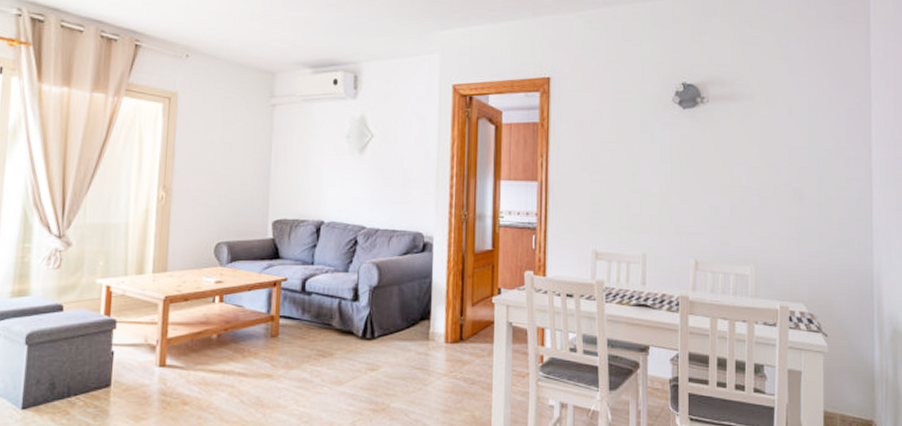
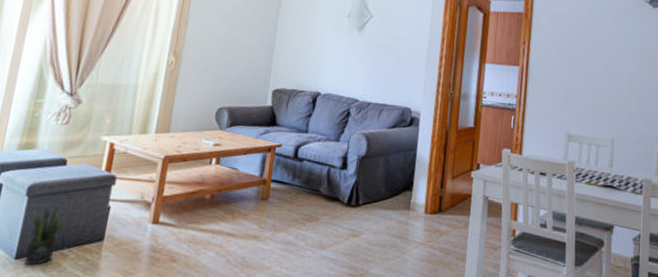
potted plant: none [31,352,71,415] -> present [24,204,67,266]

